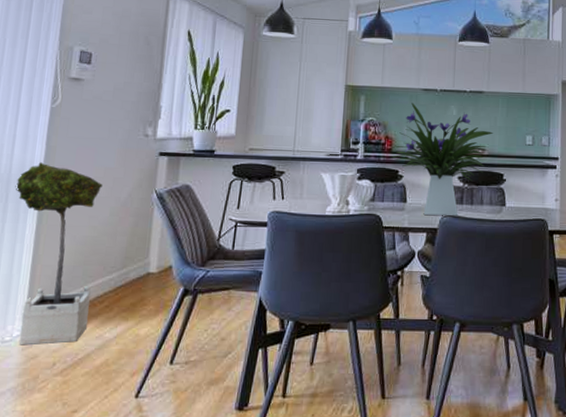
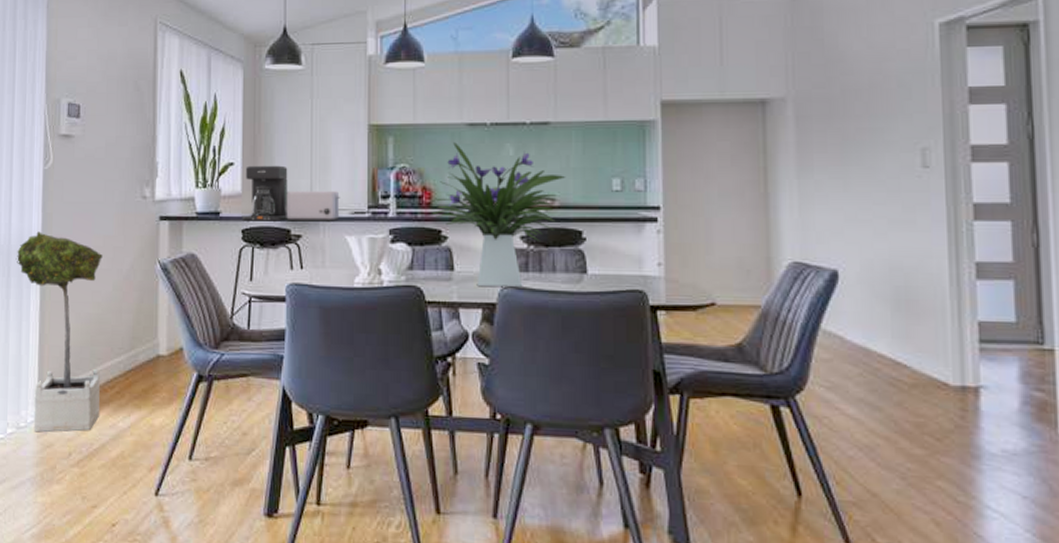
coffee maker: none [235,113,277,161] -> present [243,165,289,223]
toaster: none [272,135,319,162] -> present [286,191,340,223]

